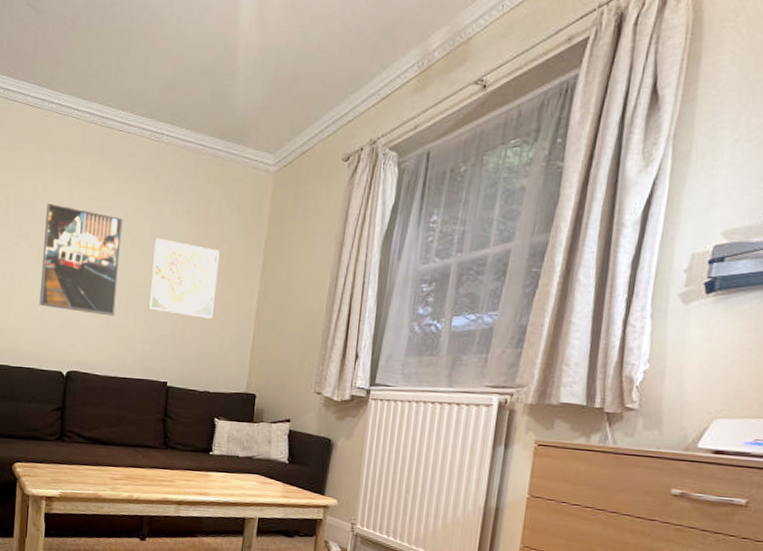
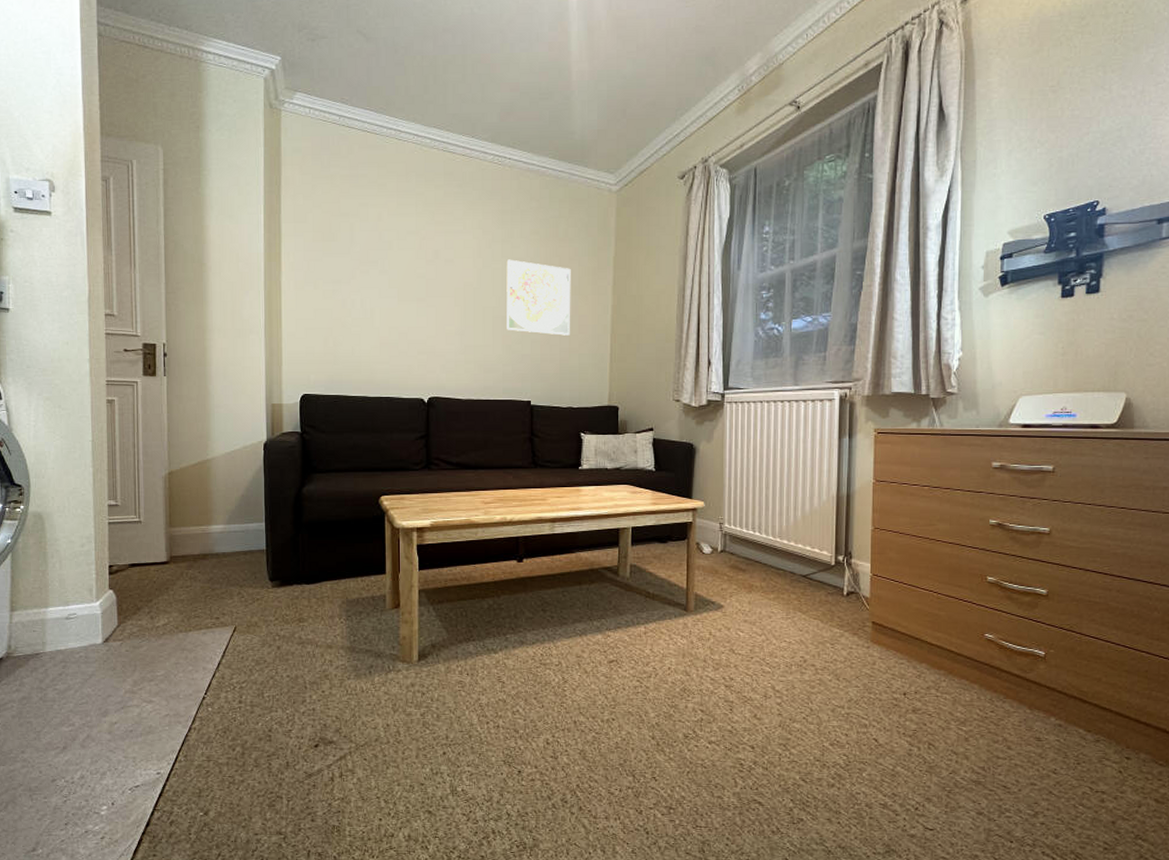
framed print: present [39,202,123,316] -> none [393,229,473,339]

